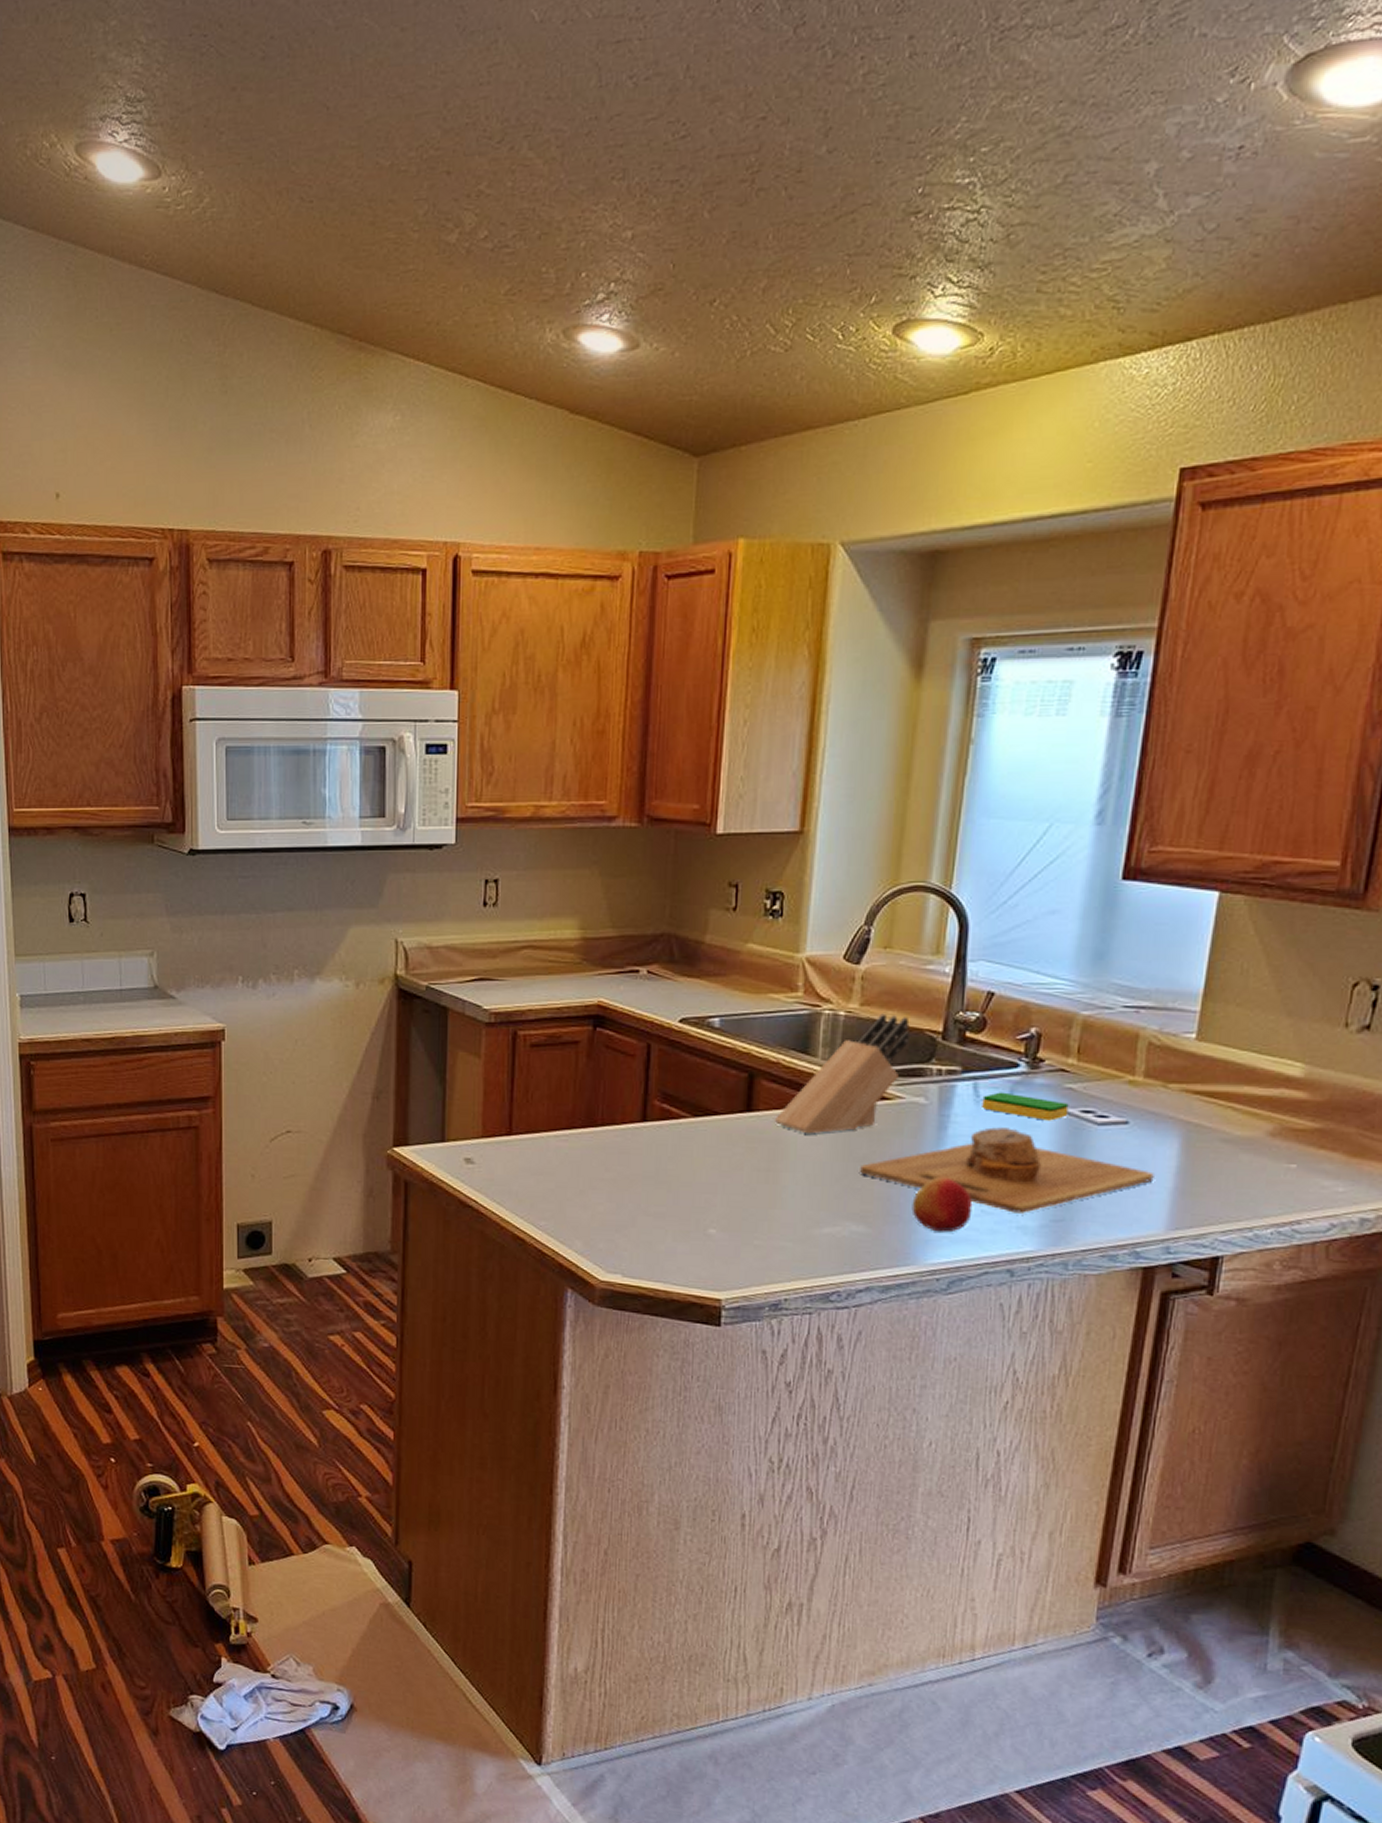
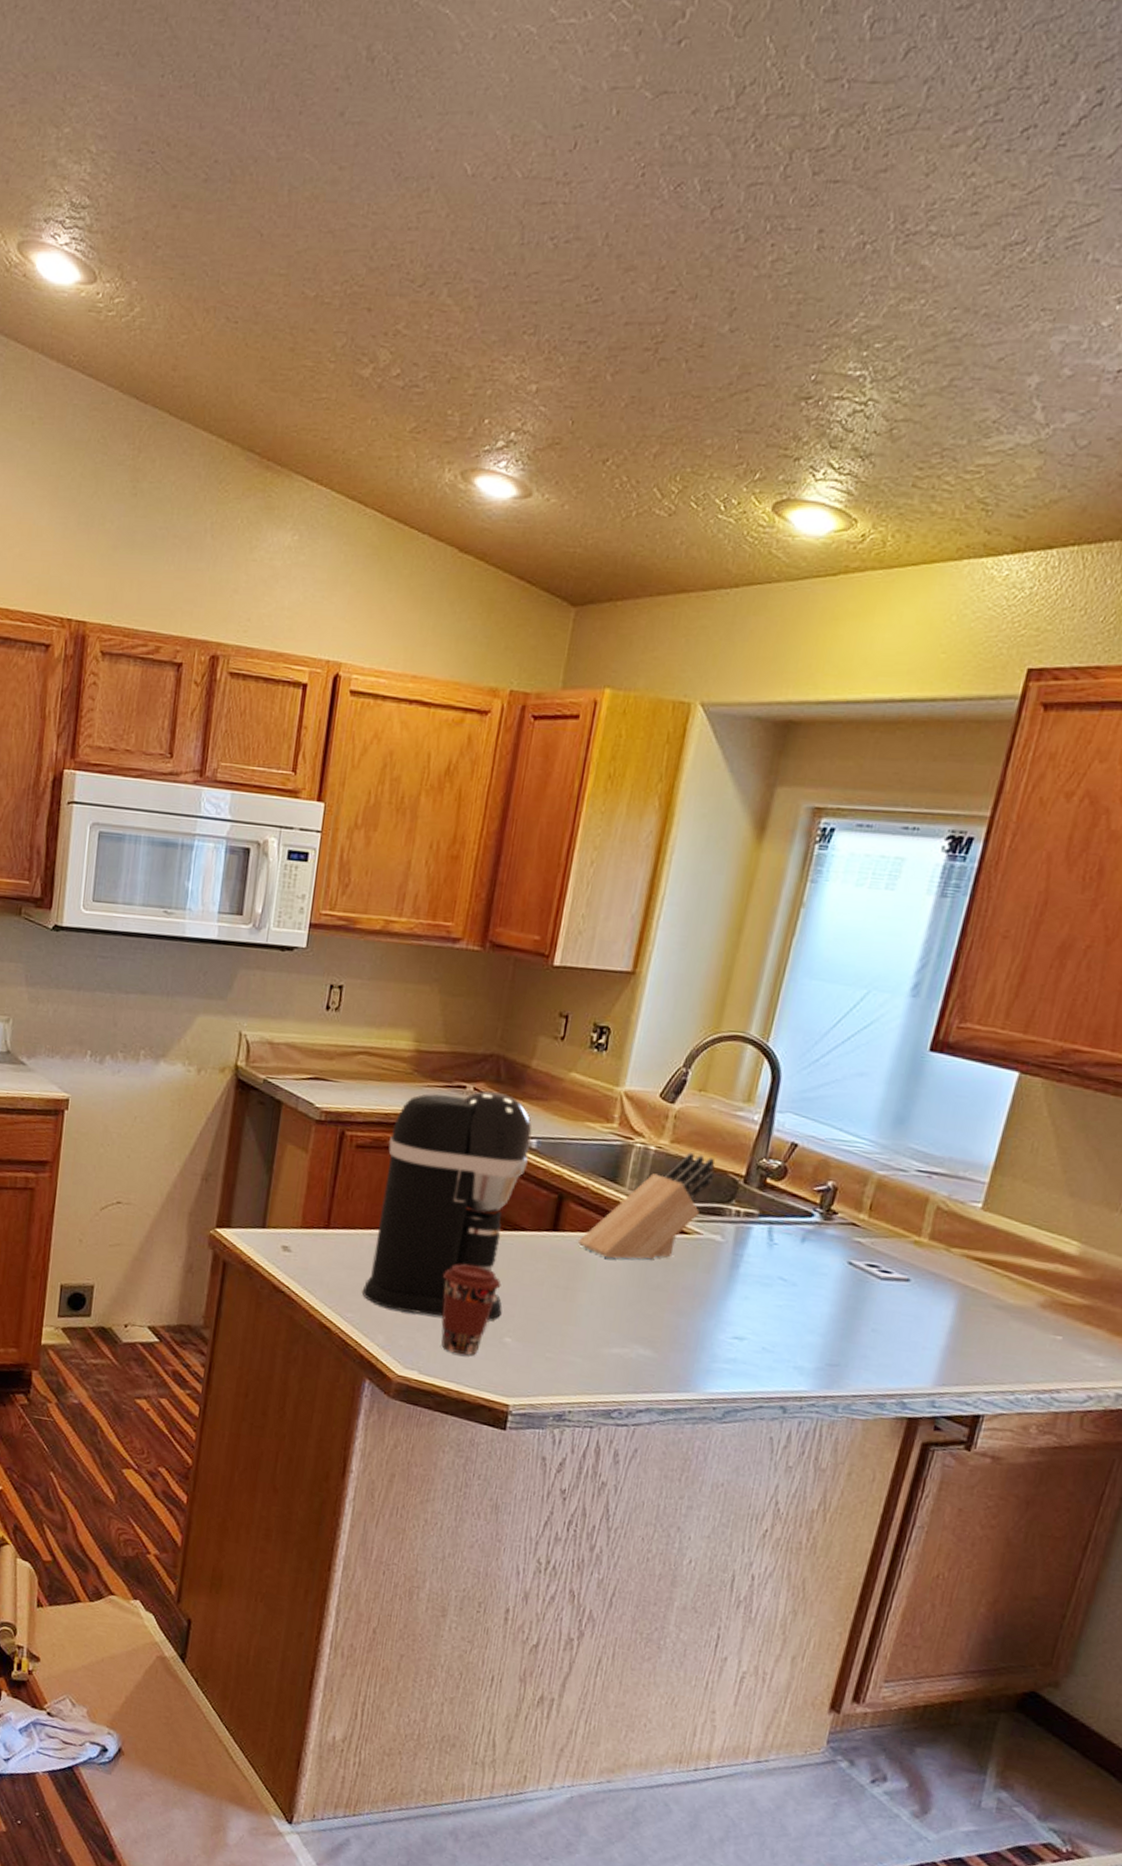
coffee maker: none [554,972,713,1215] -> present [363,1090,533,1320]
coffee cup: none [636,1156,699,1252] -> present [441,1264,502,1355]
cutting board: present [860,1127,1154,1213] -> none [653,1270,929,1355]
apple: present [911,1177,973,1233] -> none [697,1311,755,1365]
dish sponge: present [982,1092,1069,1121] -> none [774,1238,856,1271]

